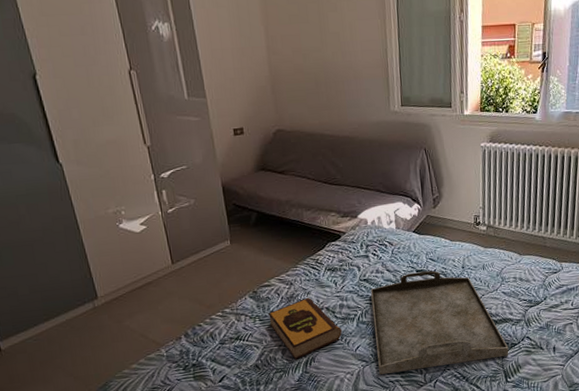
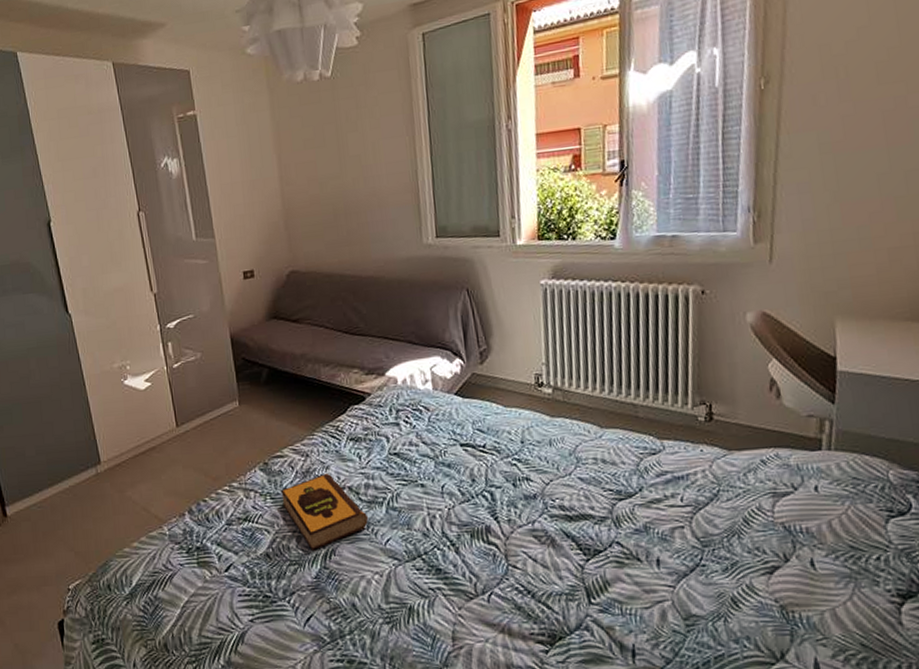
serving tray: present [370,270,509,375] -> none [402,445,592,578]

